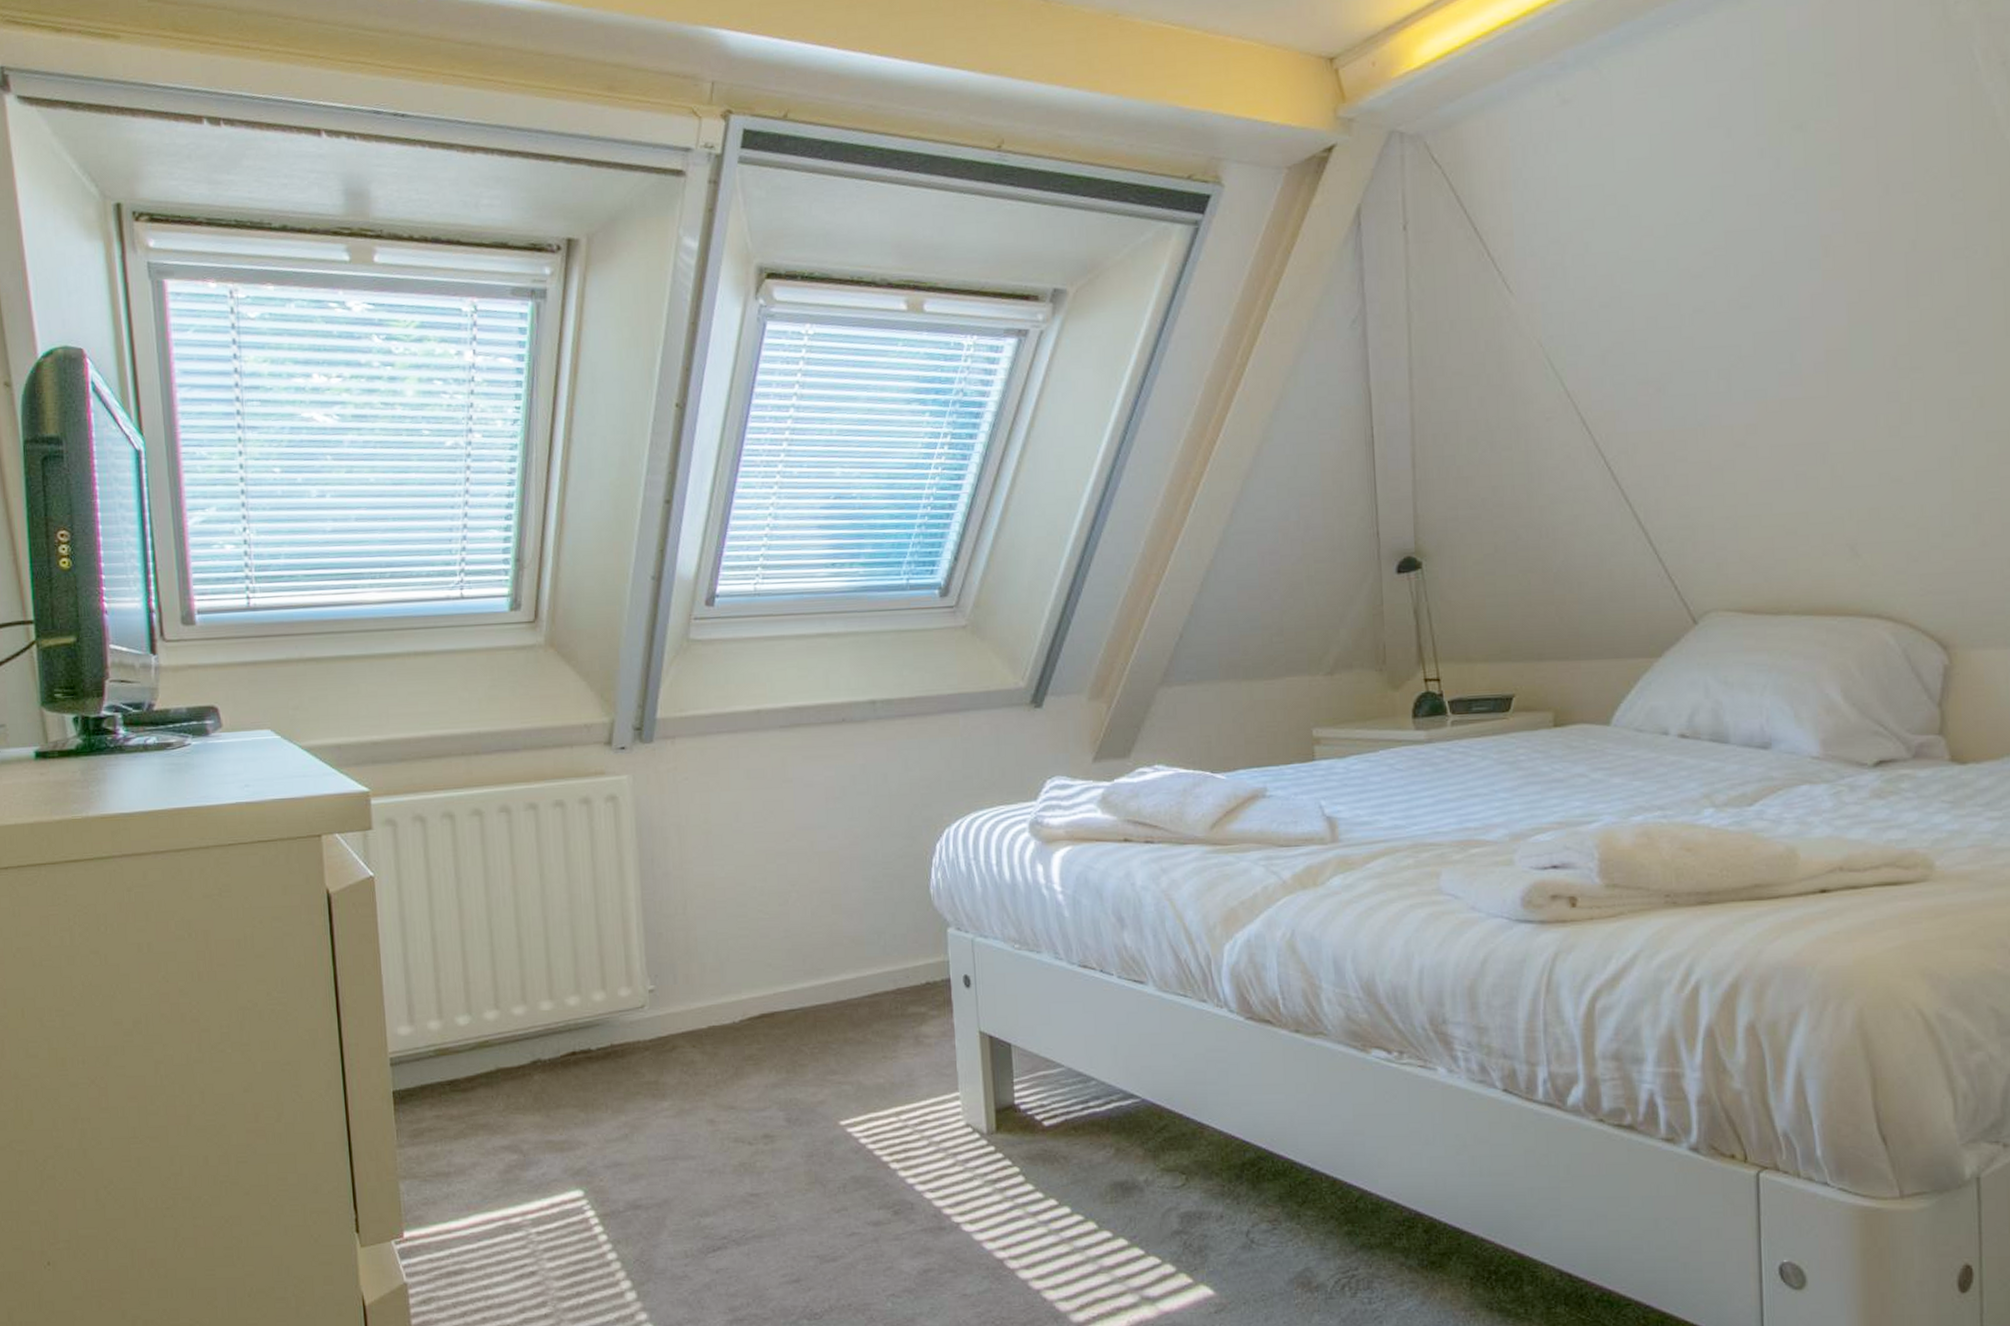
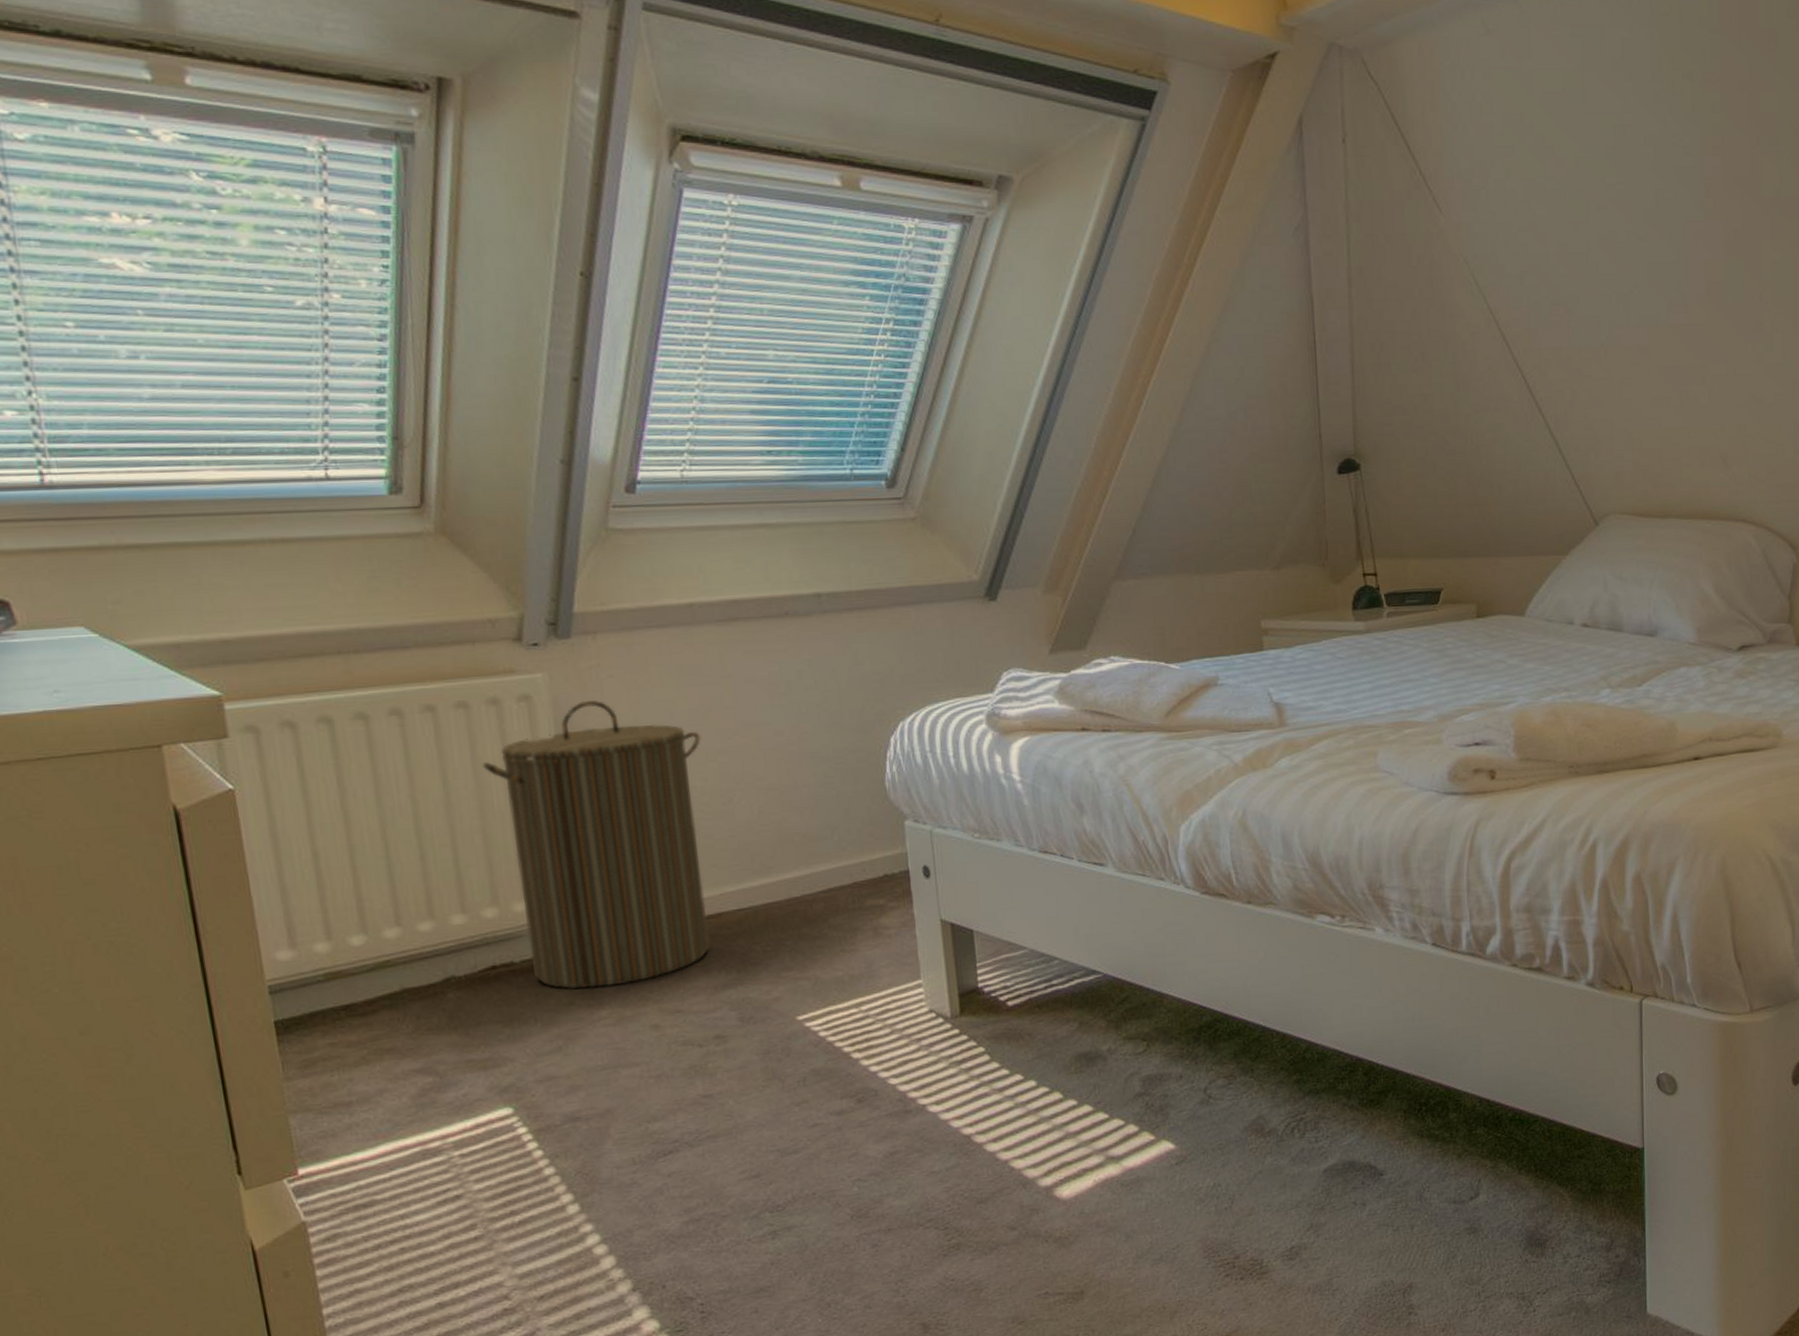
laundry hamper: none [573,802,763,1080] -> present [482,701,710,990]

